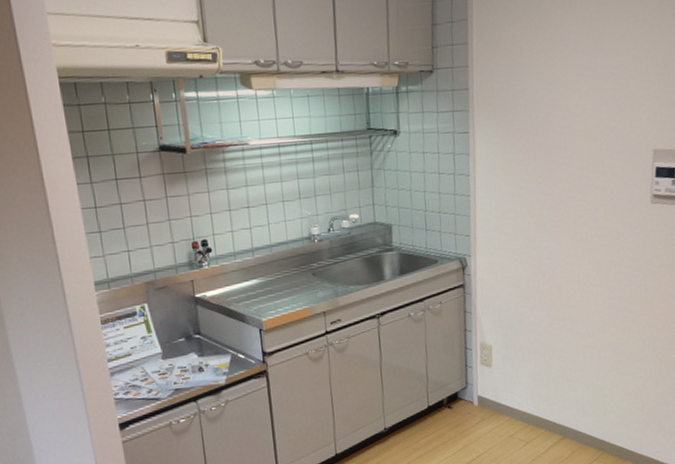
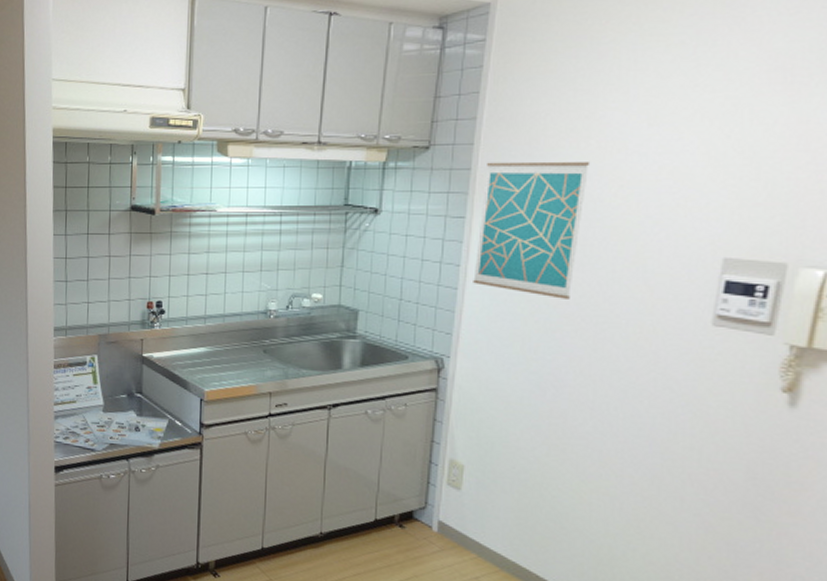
wall art: none [480,78,558,195] -> present [473,161,591,299]

